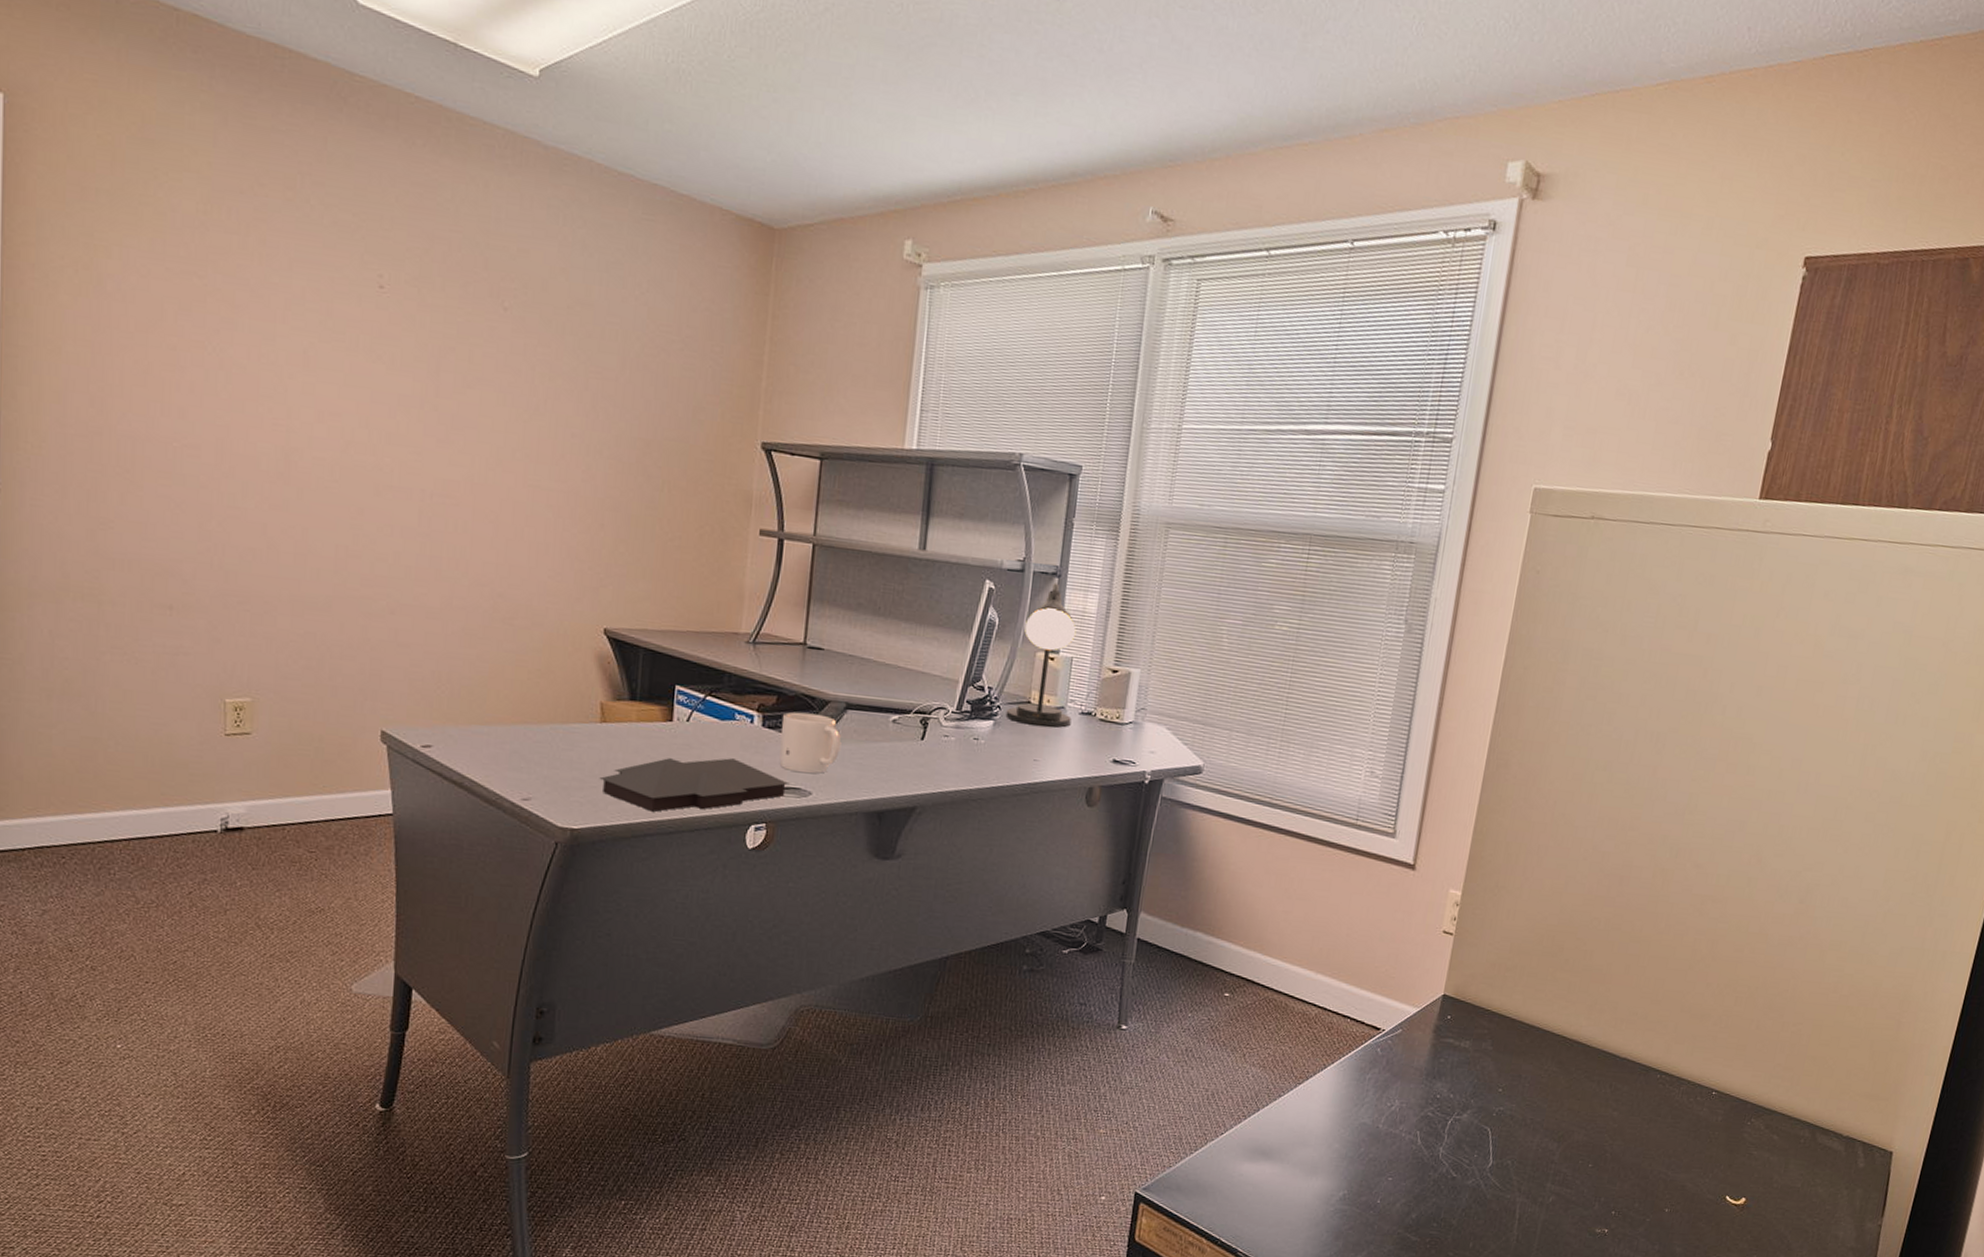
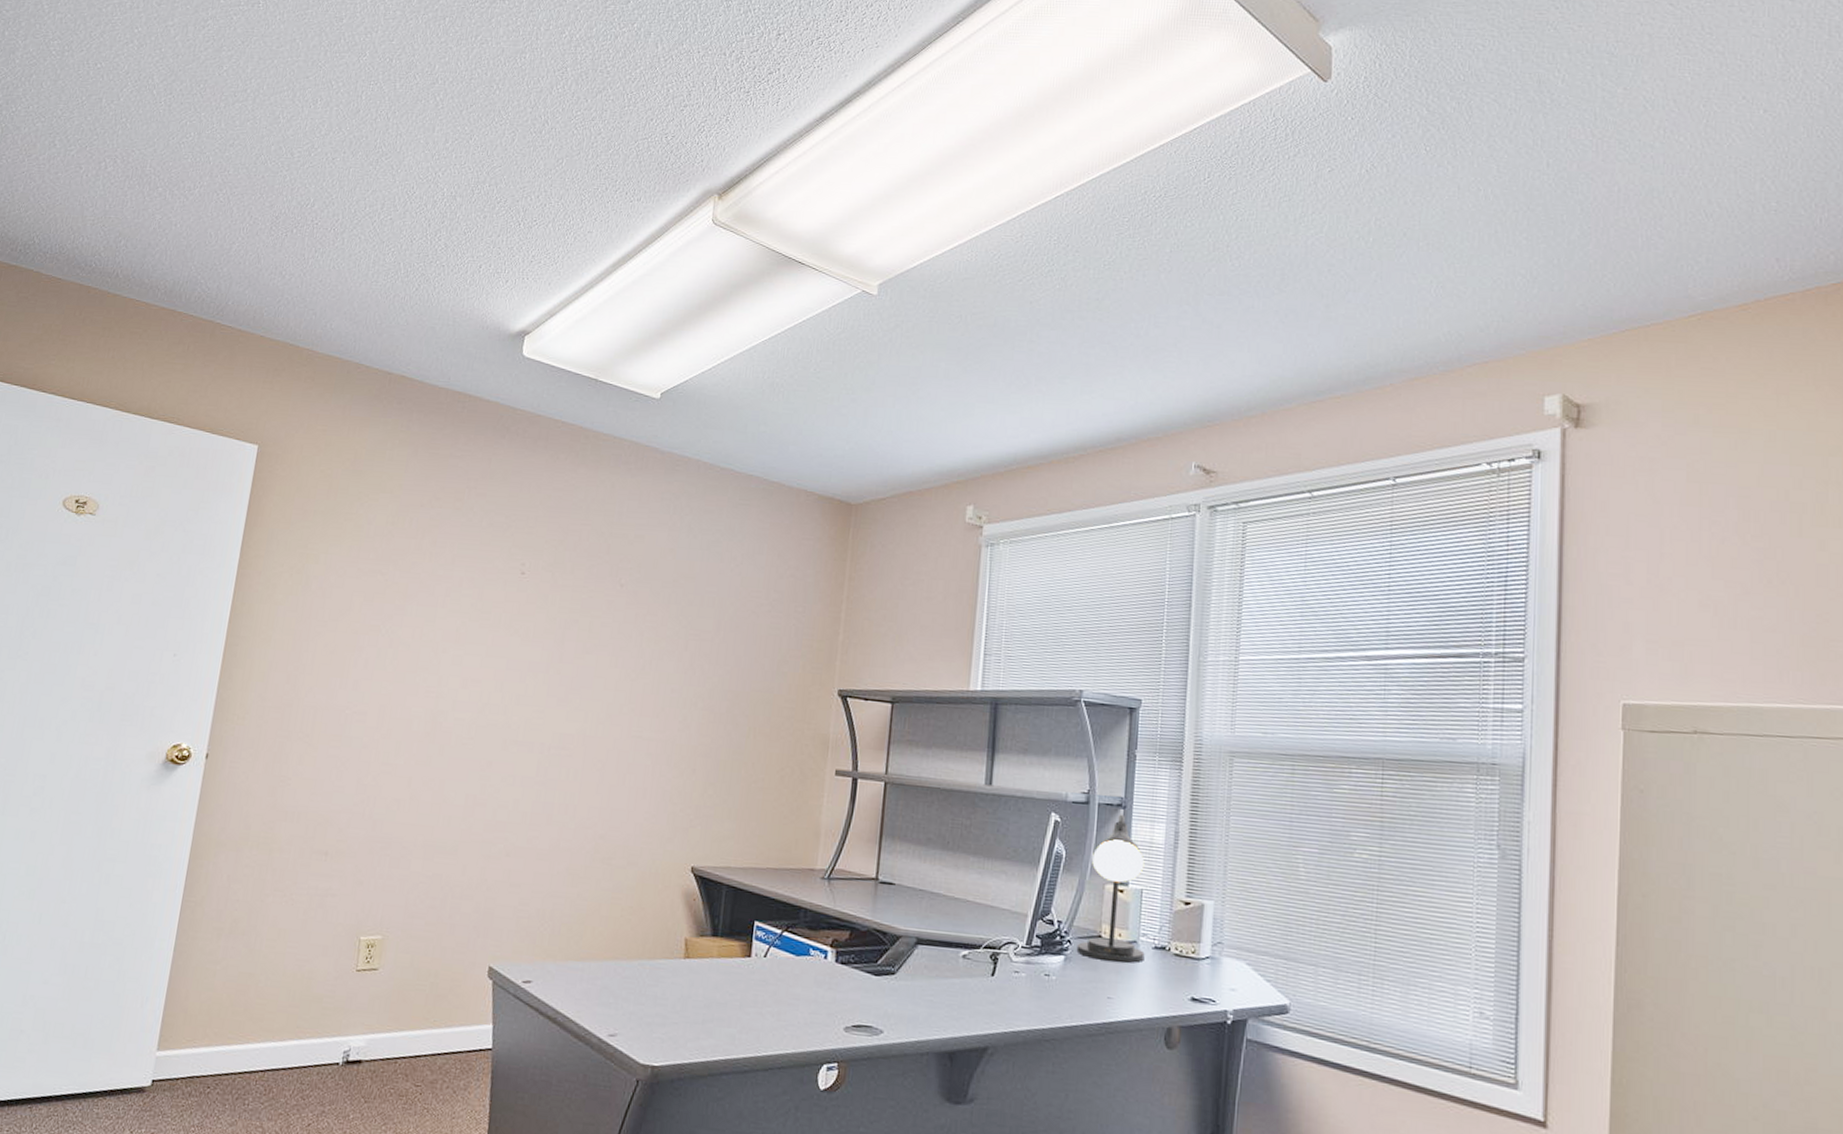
papers: present [599,758,790,812] -> none [680,994,861,1049]
mug: present [779,711,841,774] -> none [851,947,911,1012]

